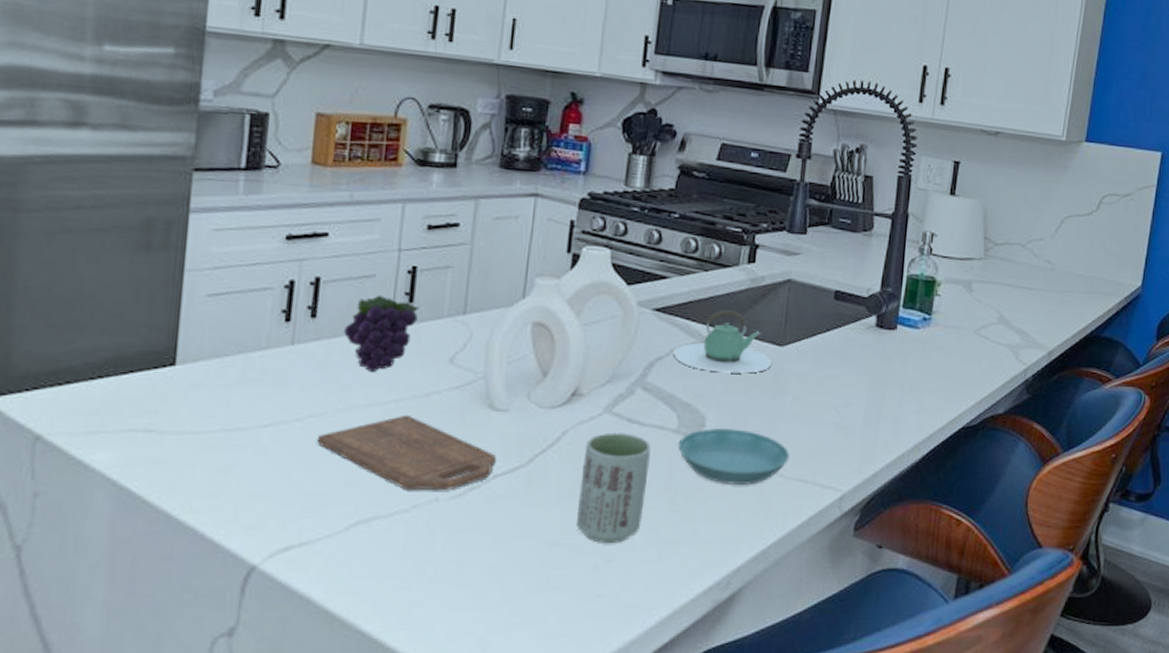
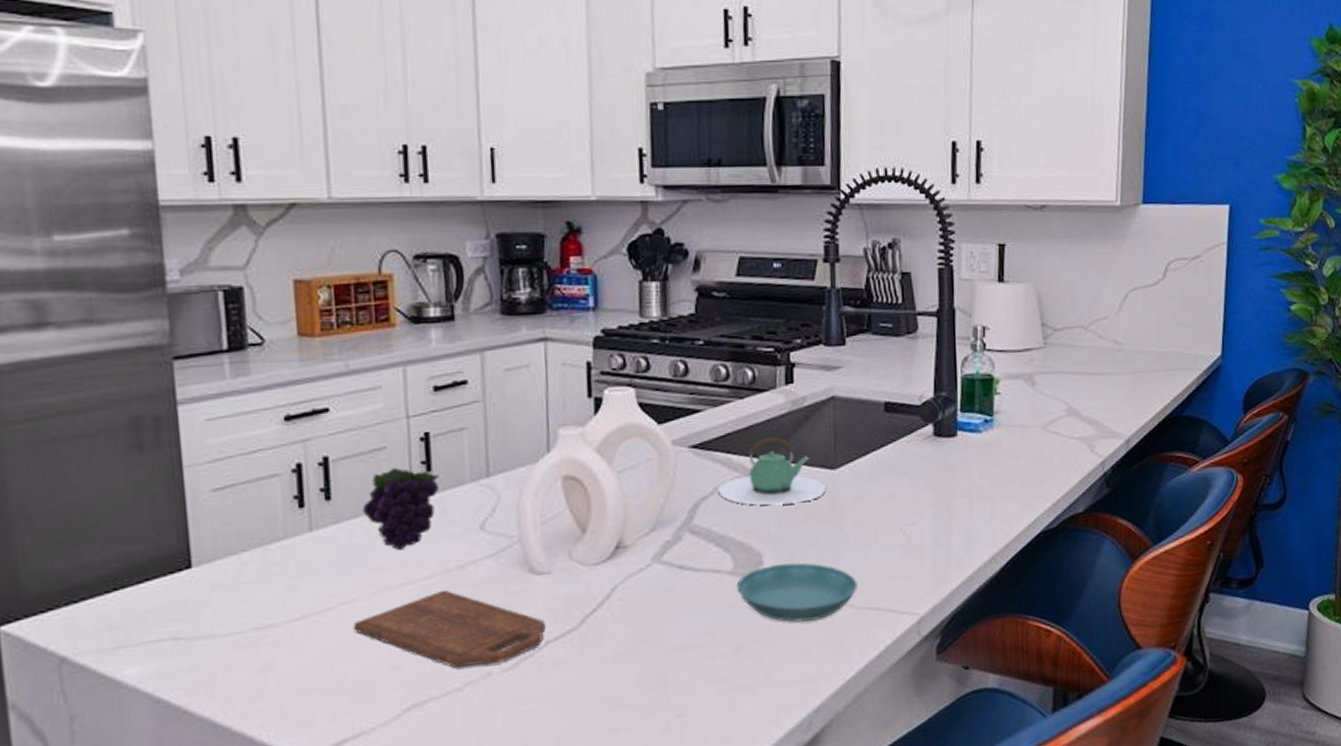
cup: present [577,432,651,543] -> none [638,581,710,699]

